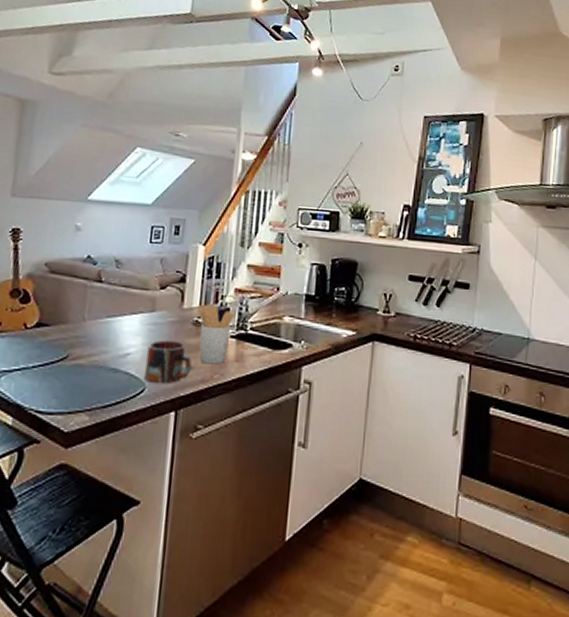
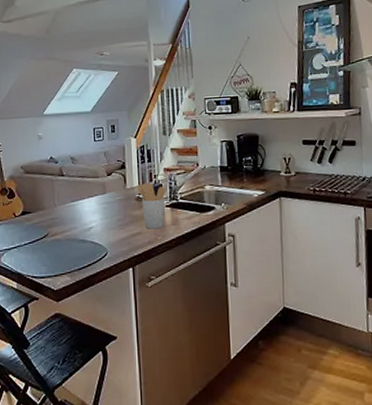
mug: present [145,340,193,384] -> none [104,214,140,248]

